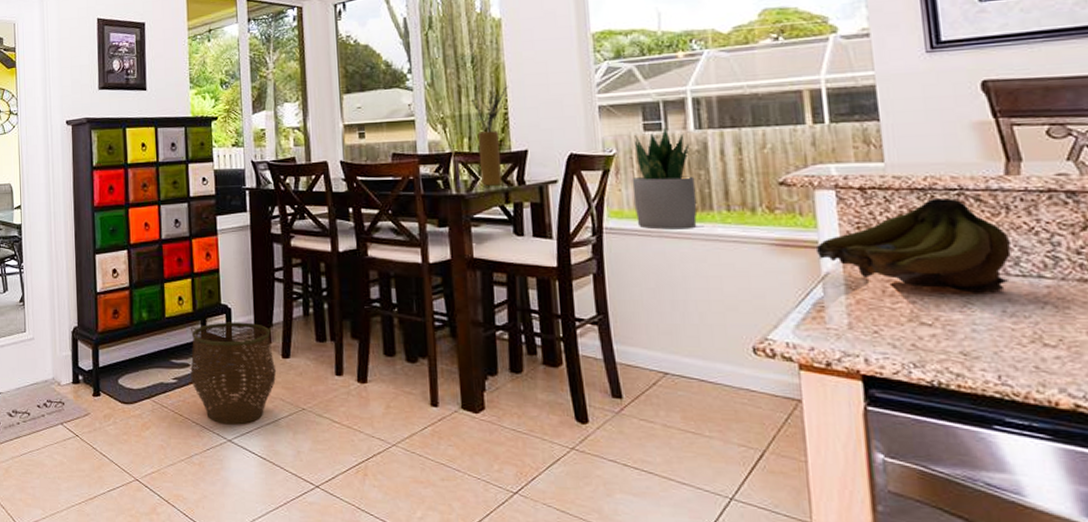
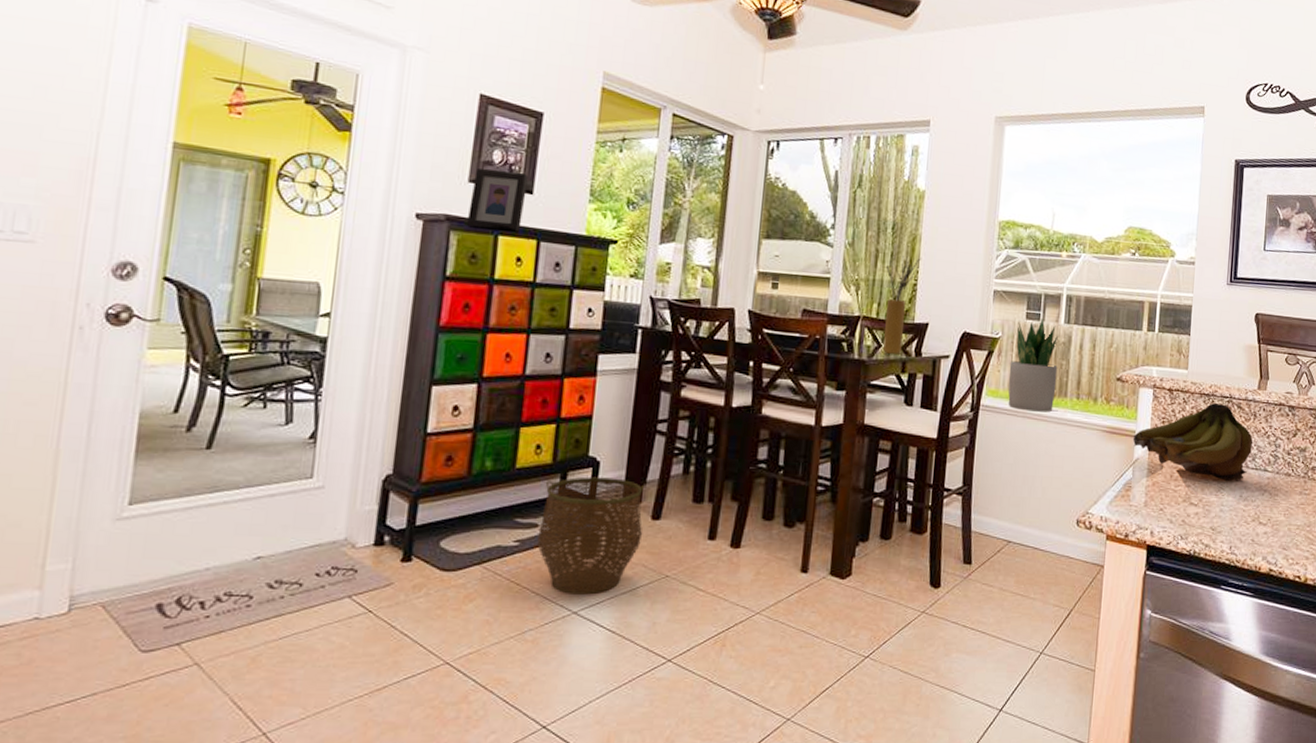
picture frame: none [101,74,142,126] -> present [466,167,528,234]

